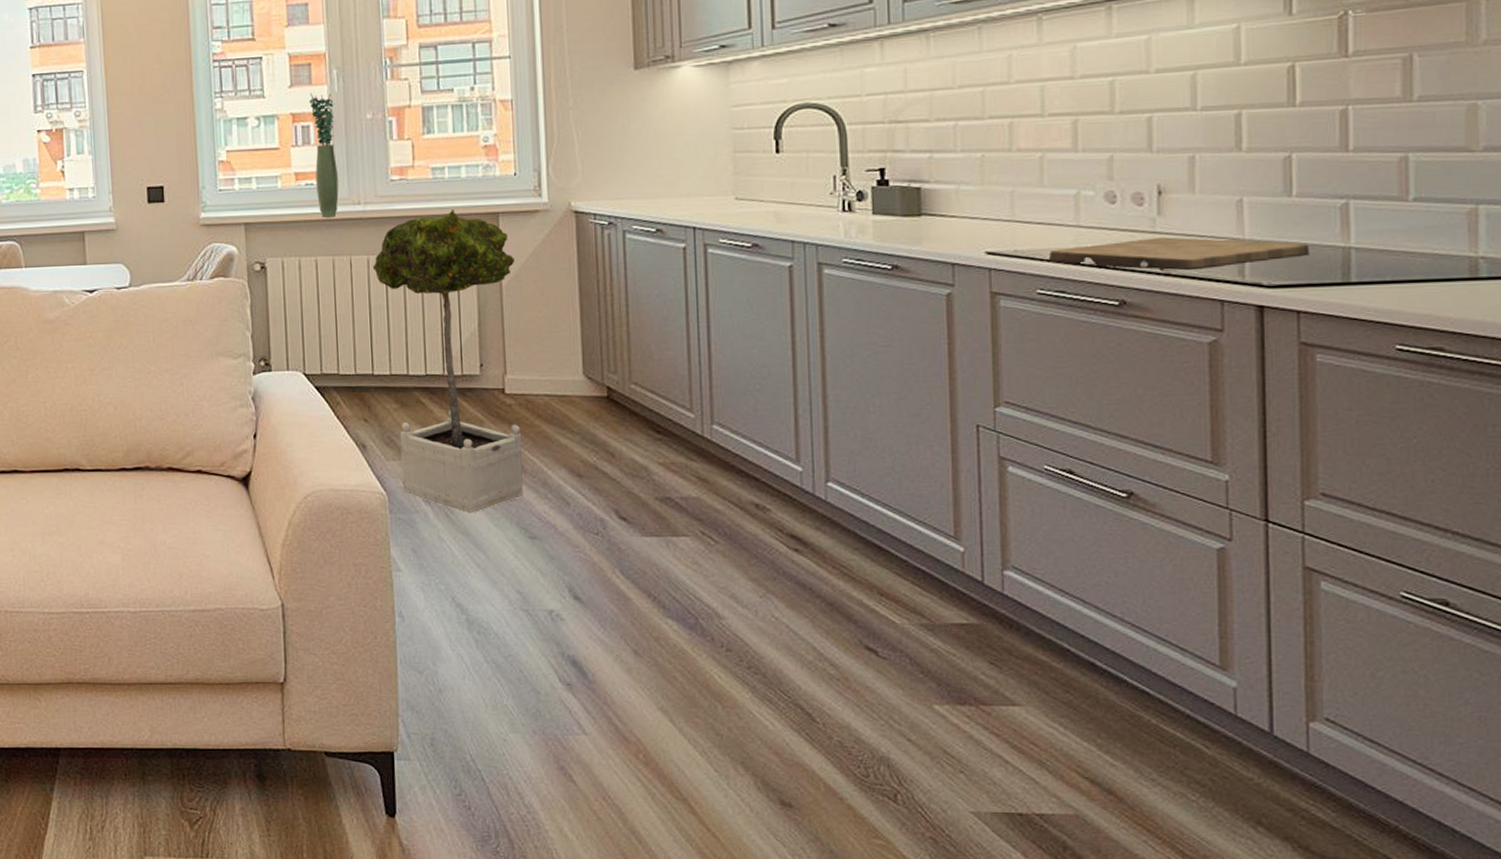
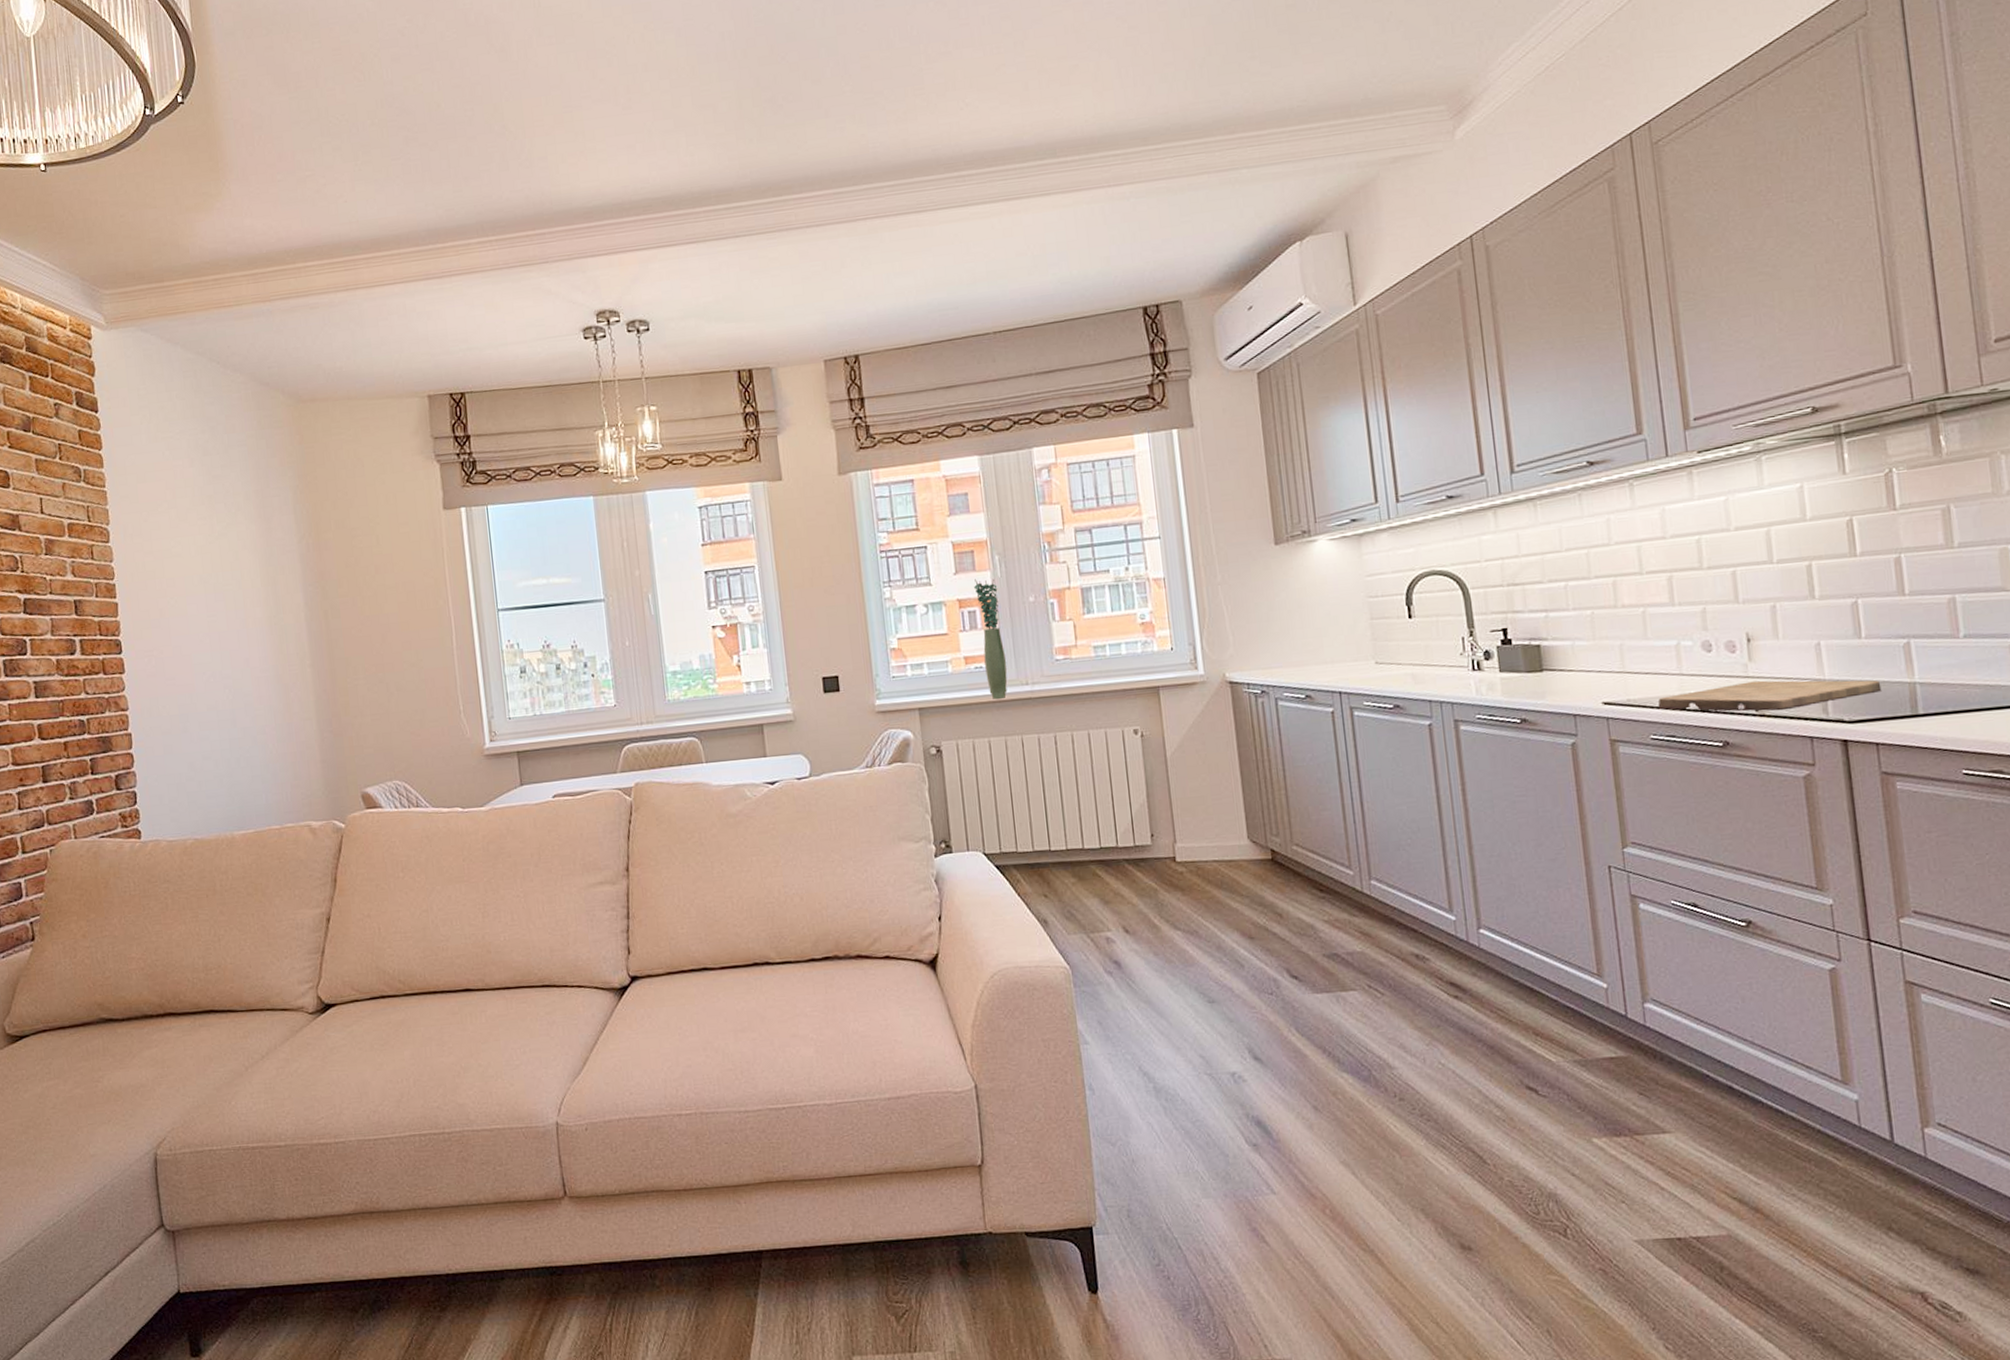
potted tree: present [372,210,523,514] -> none [1043,686,1200,982]

